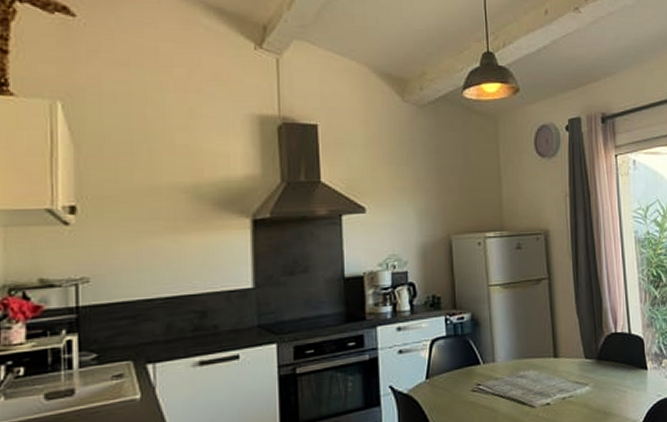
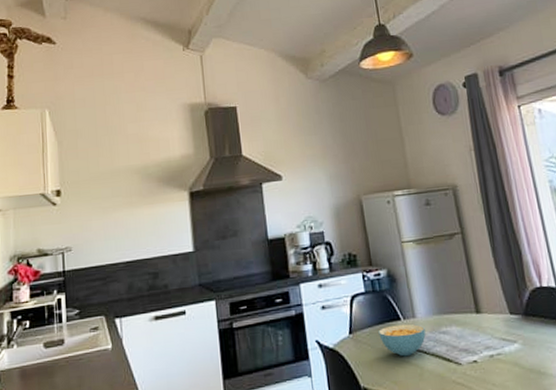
cereal bowl: none [456,368,504,401] -> present [378,324,426,357]

